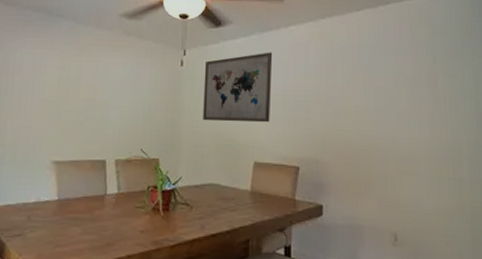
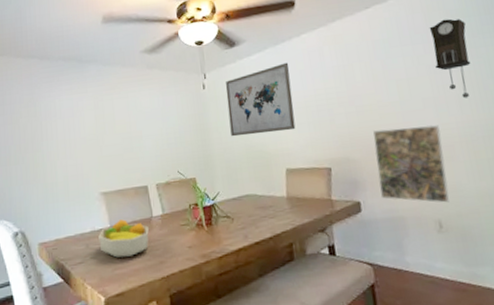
fruit bowl: none [42,193,100,234] -> present [98,219,149,258]
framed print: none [343,135,409,217] -> present [373,125,449,203]
pendulum clock: none [414,35,448,116] -> present [429,19,471,99]

